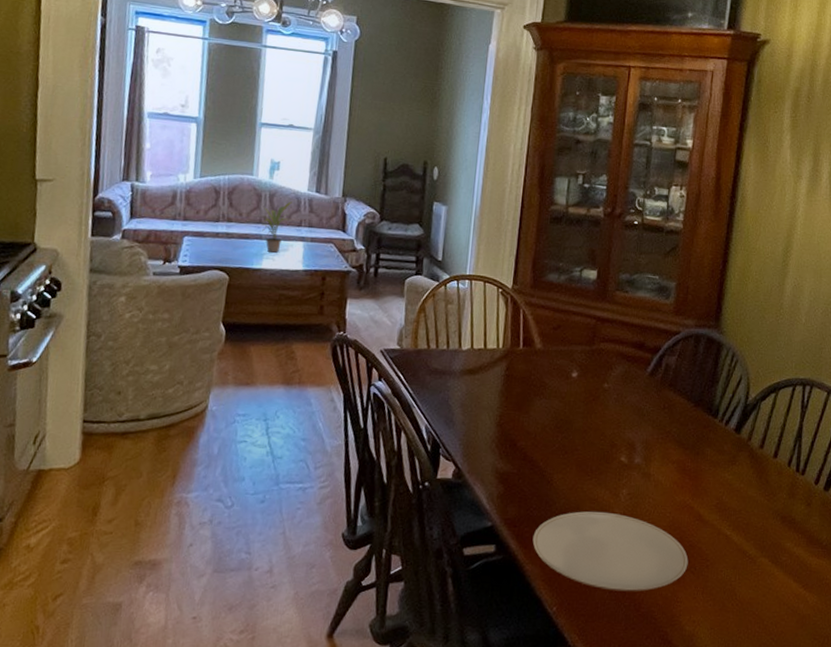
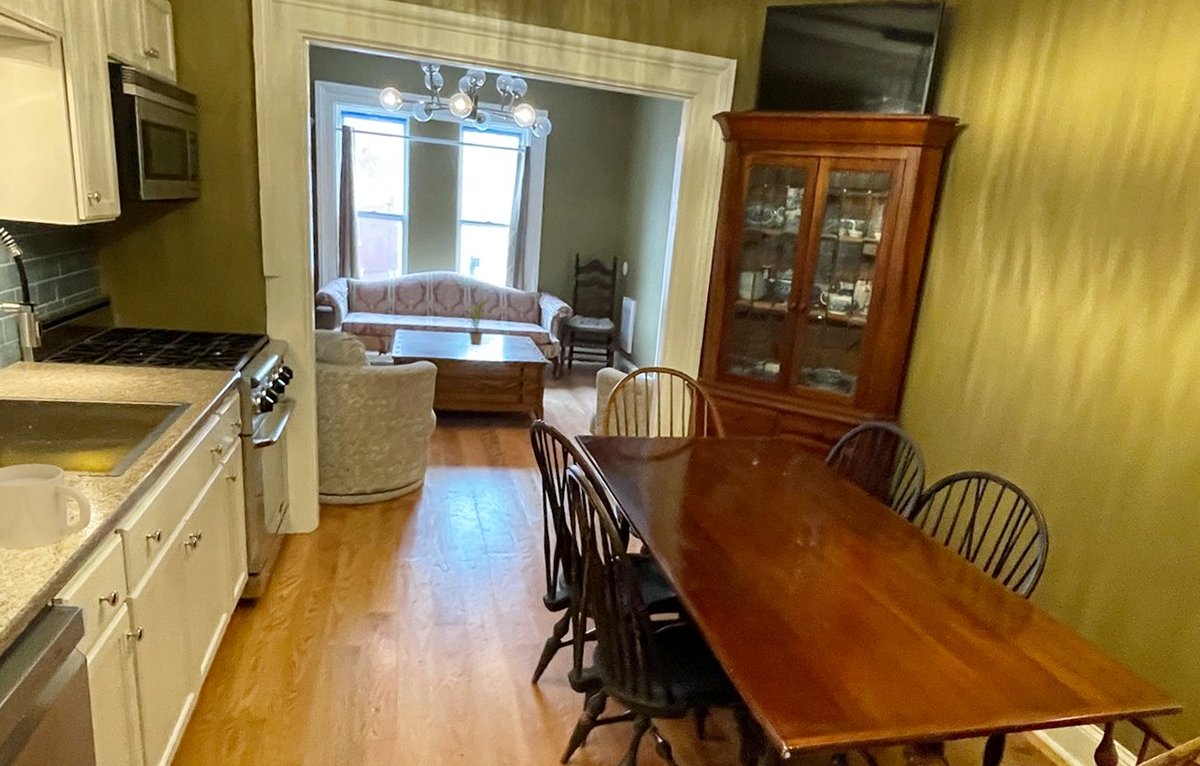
plate: present [532,511,689,592] -> none [712,587,857,660]

